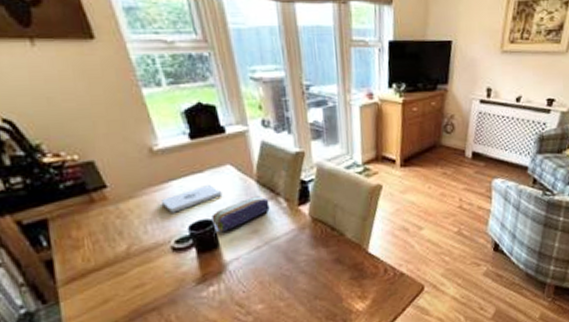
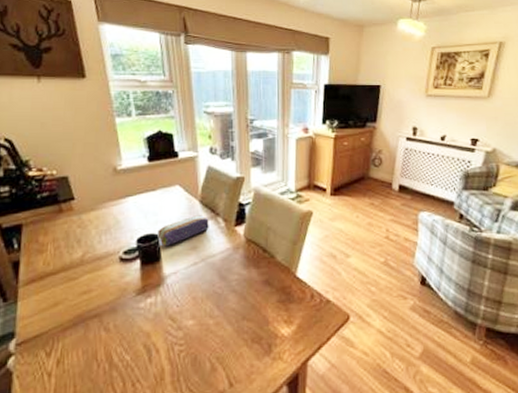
notepad: present [160,185,222,213] -> none [116,203,169,226]

